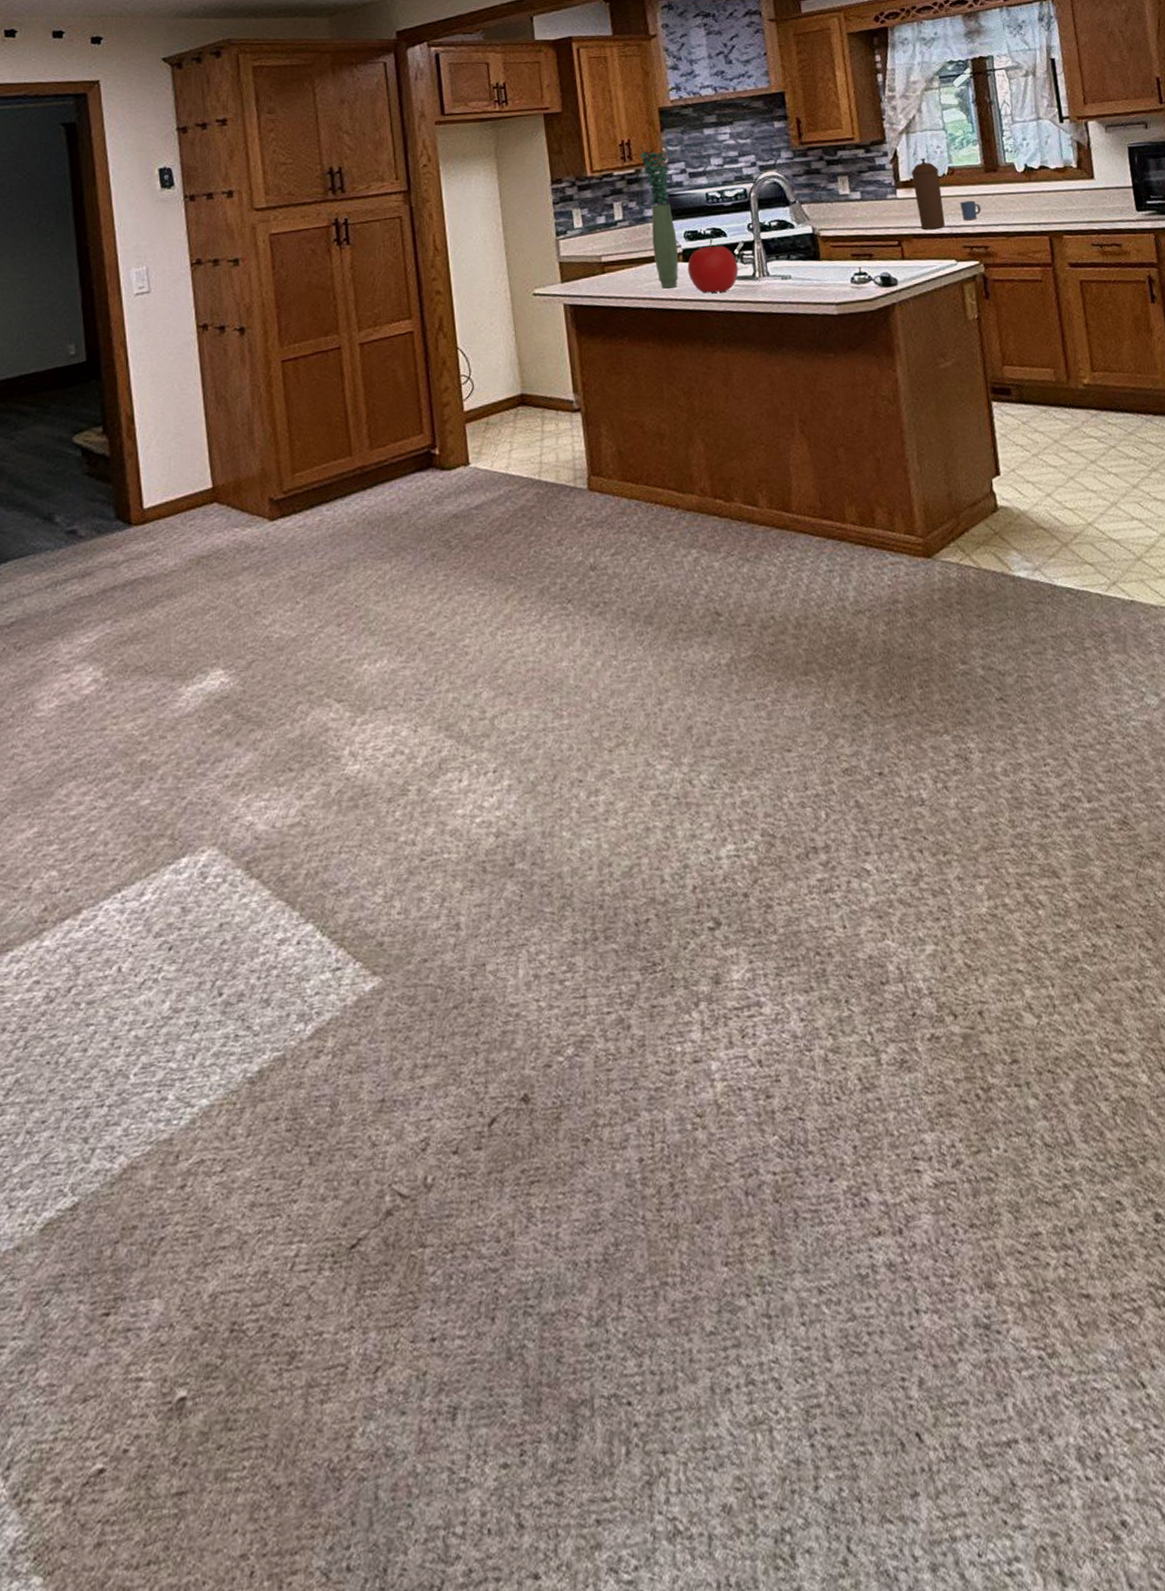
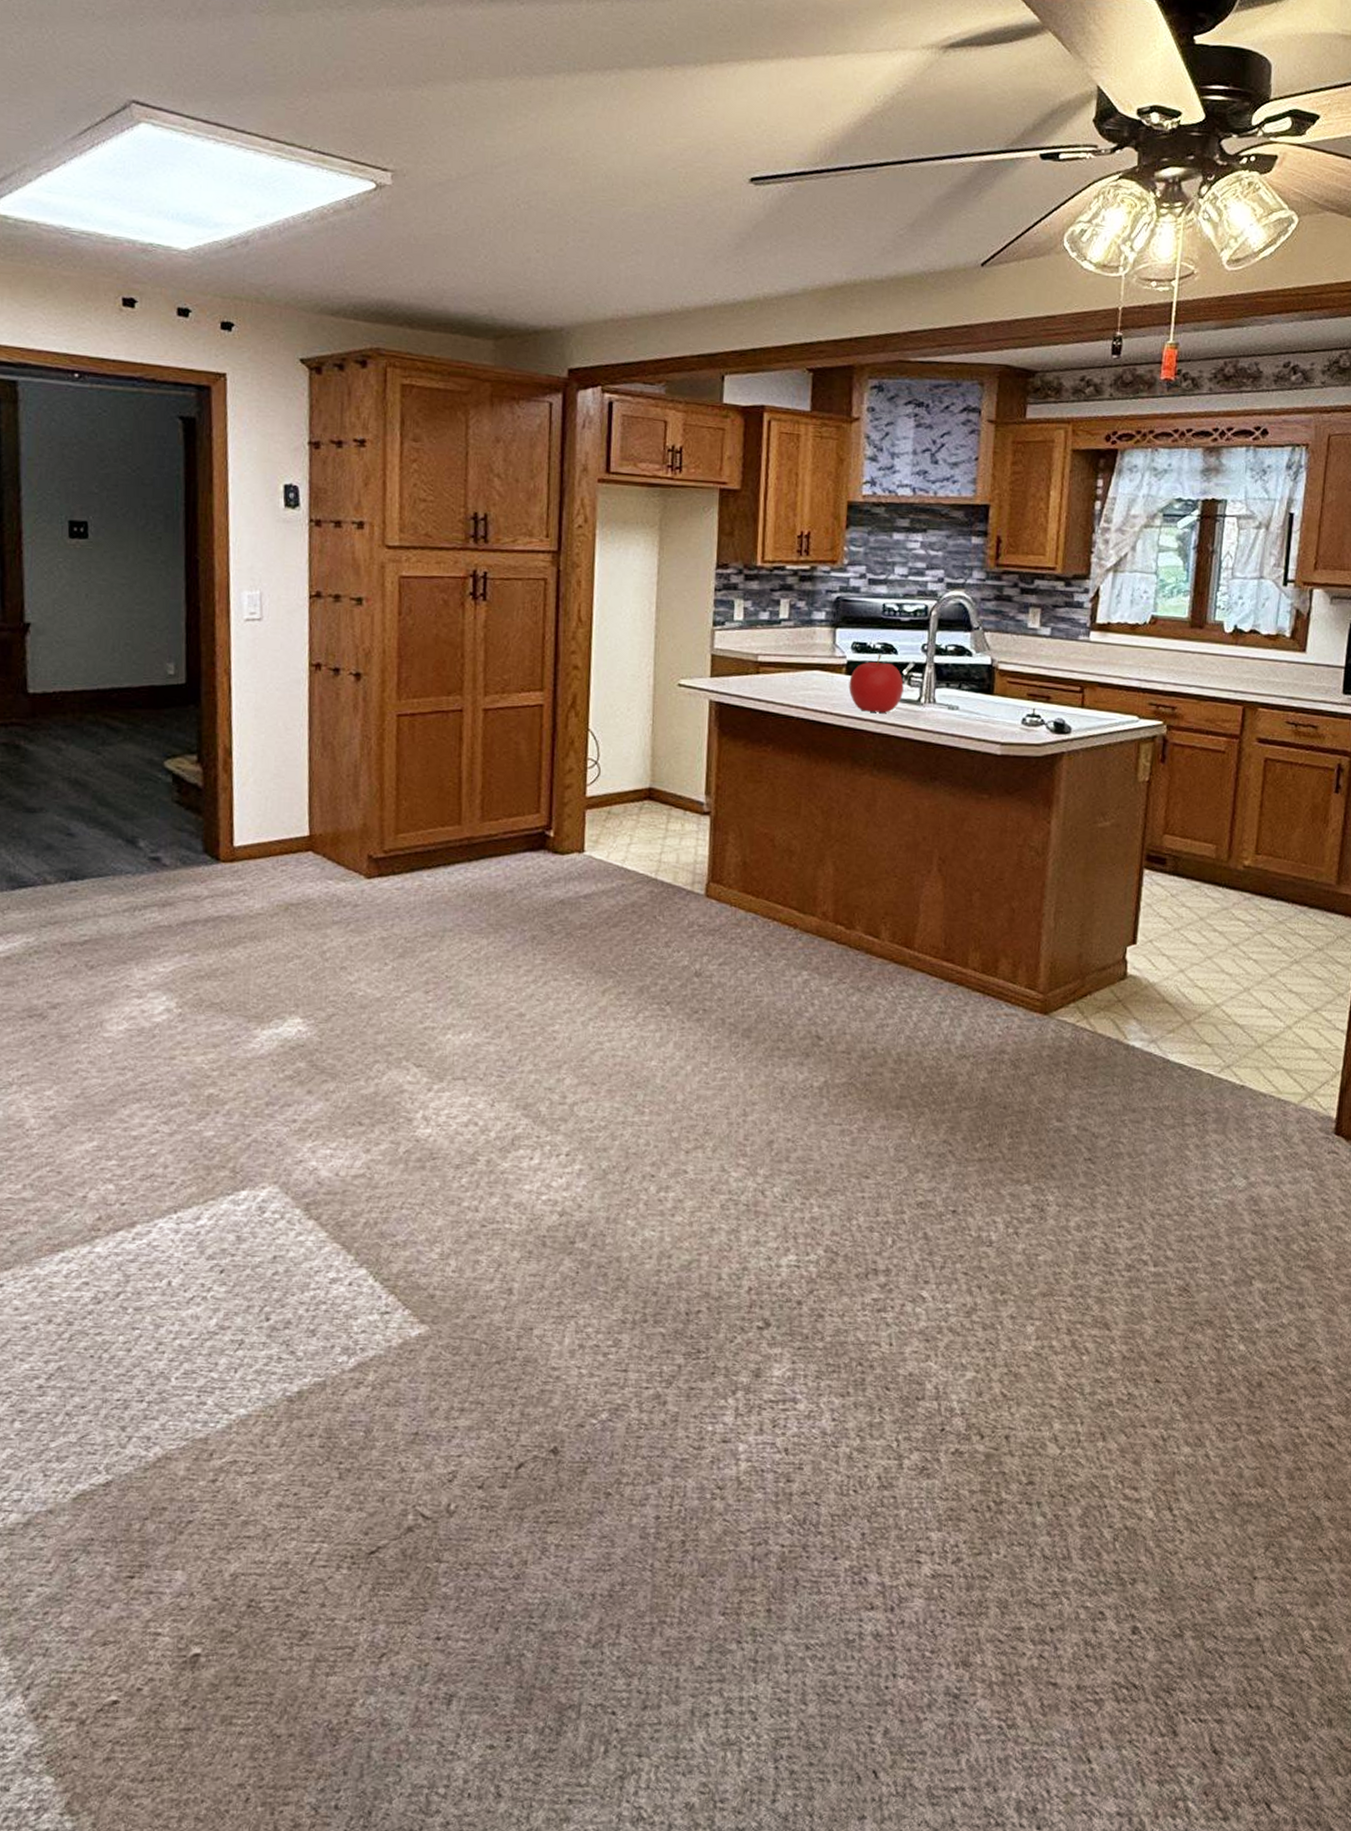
vase: present [640,146,679,289] -> none [815,541,847,701]
canister: present [911,158,945,230] -> none [1108,601,1140,681]
mug: present [960,200,982,221] -> none [1155,655,1177,677]

